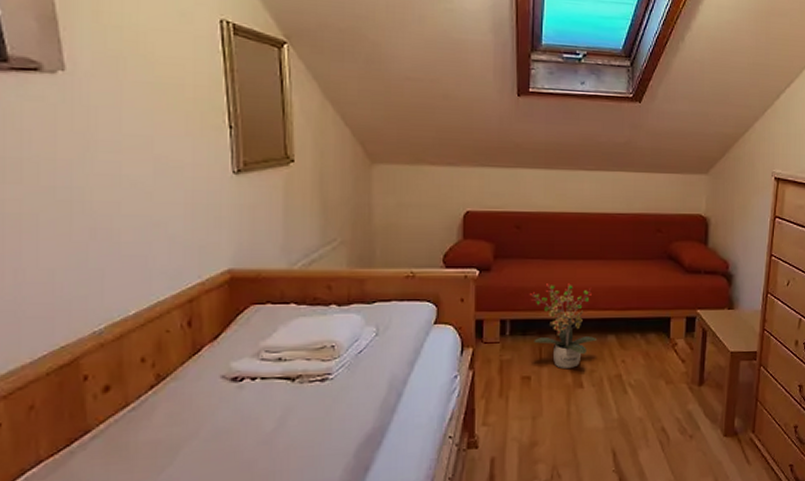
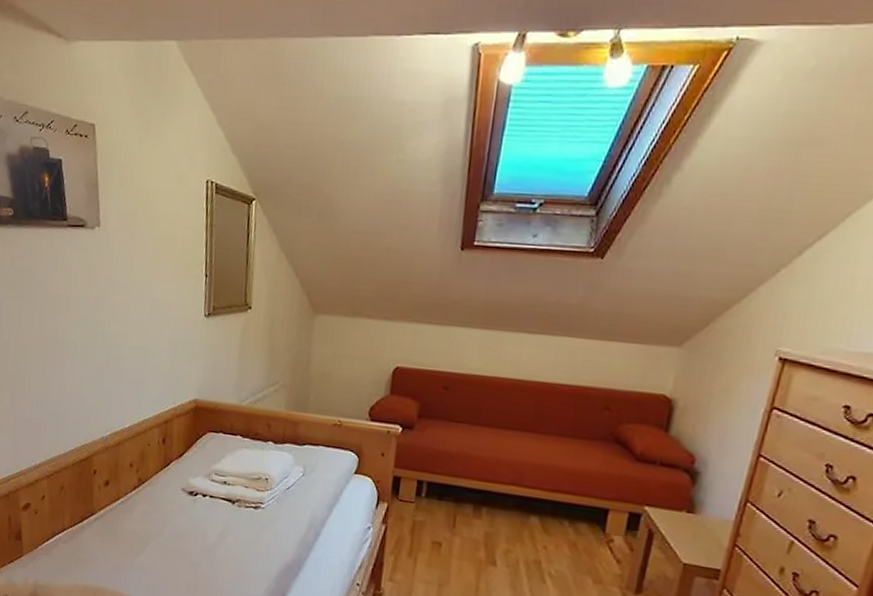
potted plant: present [529,283,598,368] -> none [449,450,518,544]

